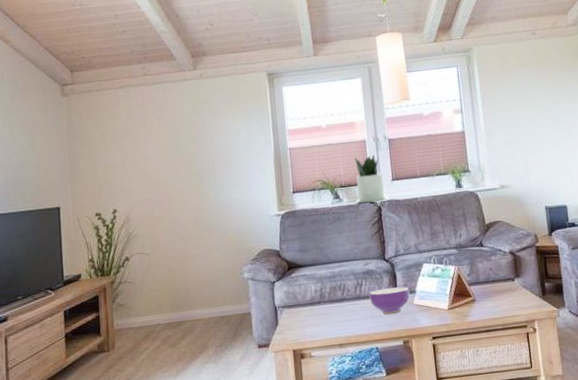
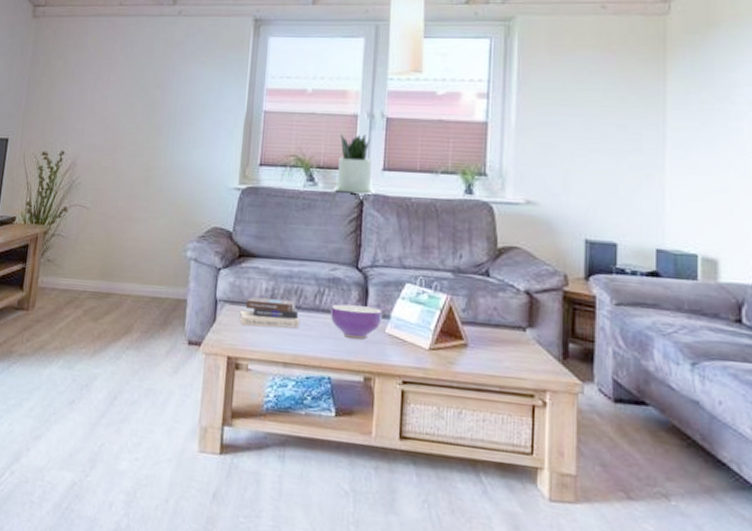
books: none [296,295,348,324] -> present [239,297,300,329]

